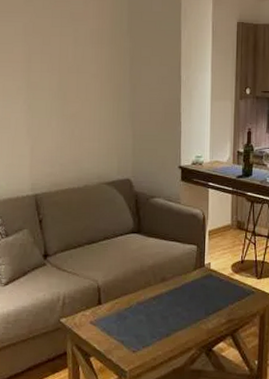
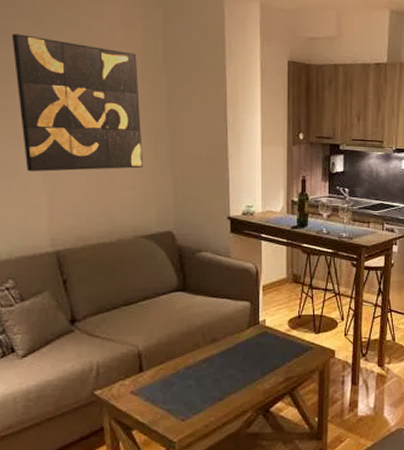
wall art: none [8,12,108,127] -> present [11,34,143,172]

